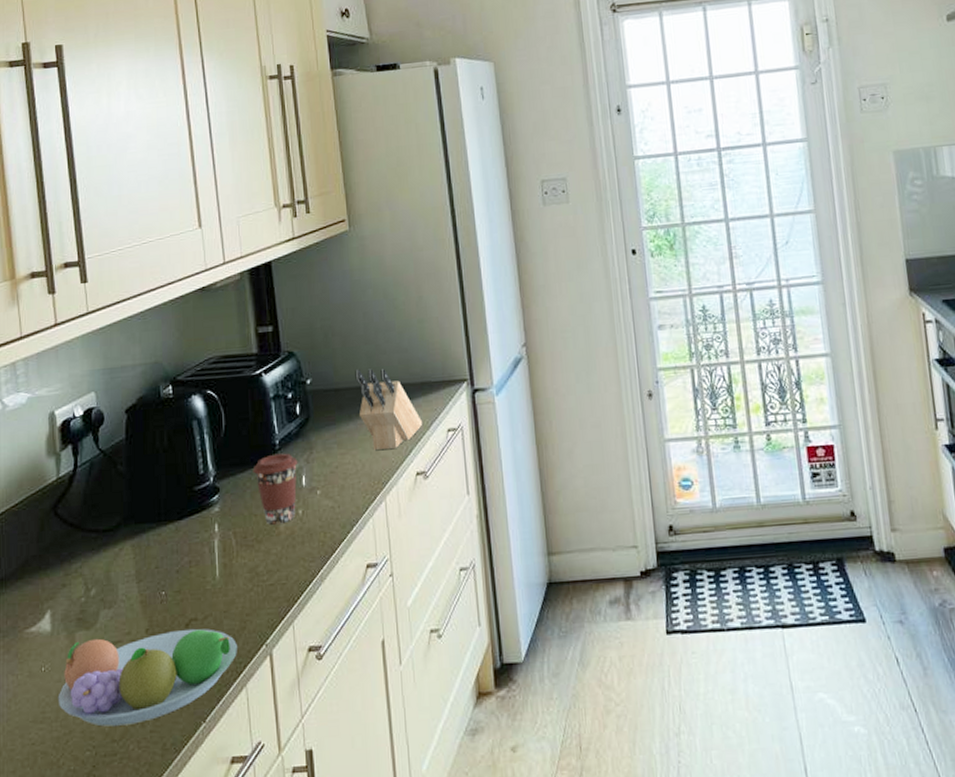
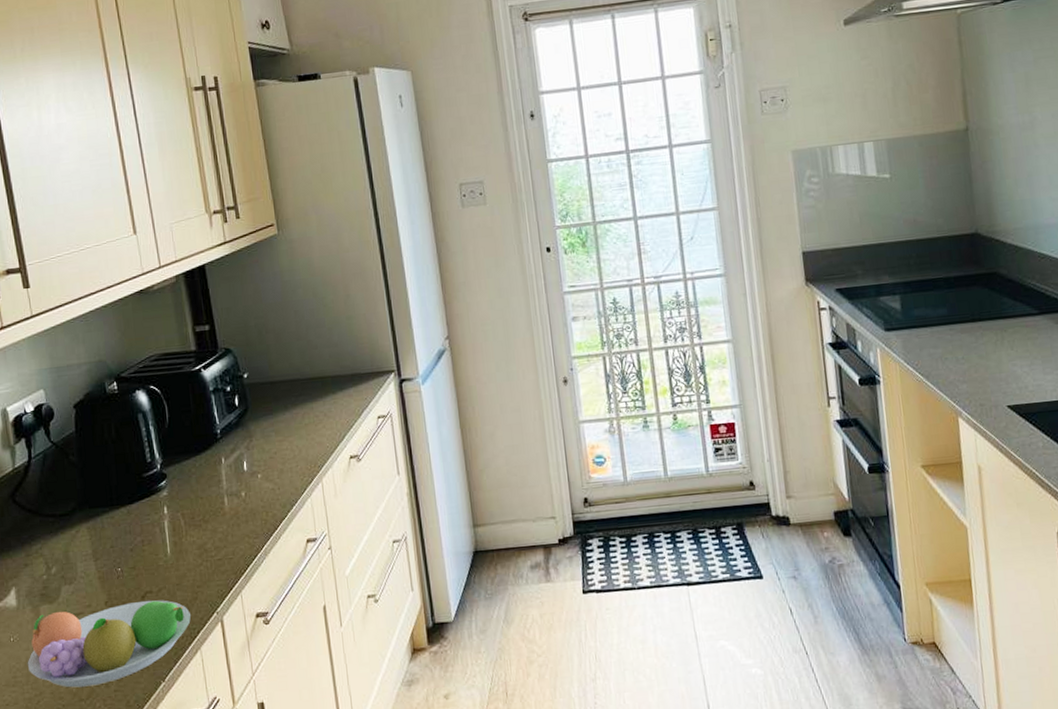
coffee cup: present [252,453,298,525] -> none [197,441,239,507]
knife block: present [355,369,422,450] -> none [289,362,354,436]

